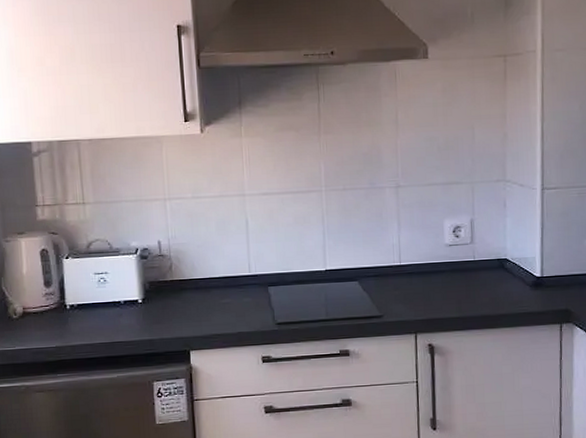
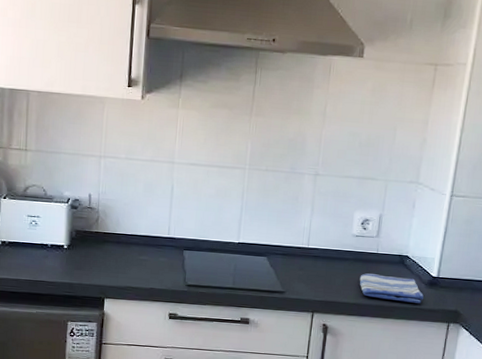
dish towel: none [459,282,530,309] -> present [359,273,424,303]

